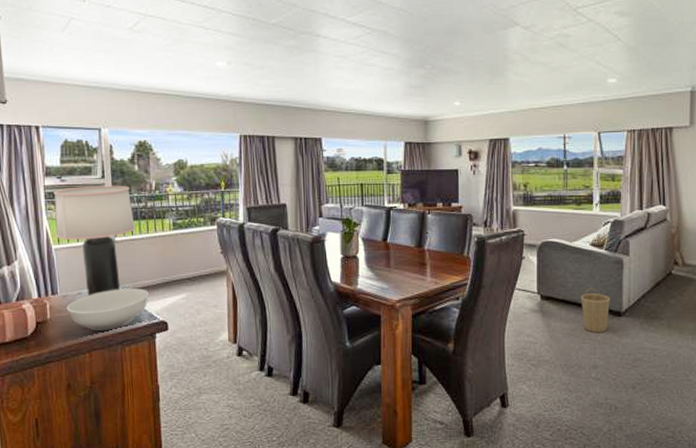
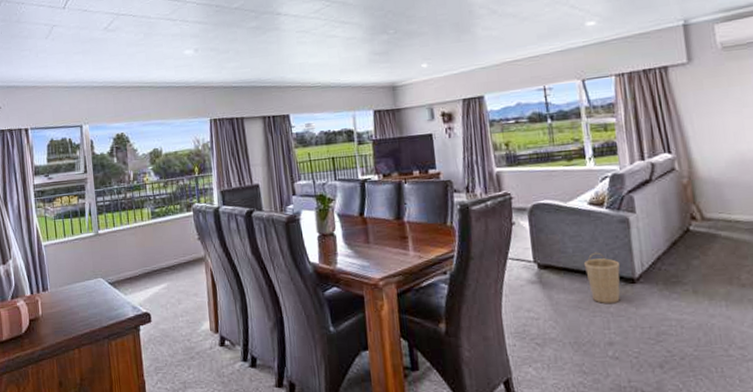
table lamp: present [53,185,136,296] -> none [42,178,118,291]
bowl: present [66,288,149,331] -> none [56,280,132,326]

